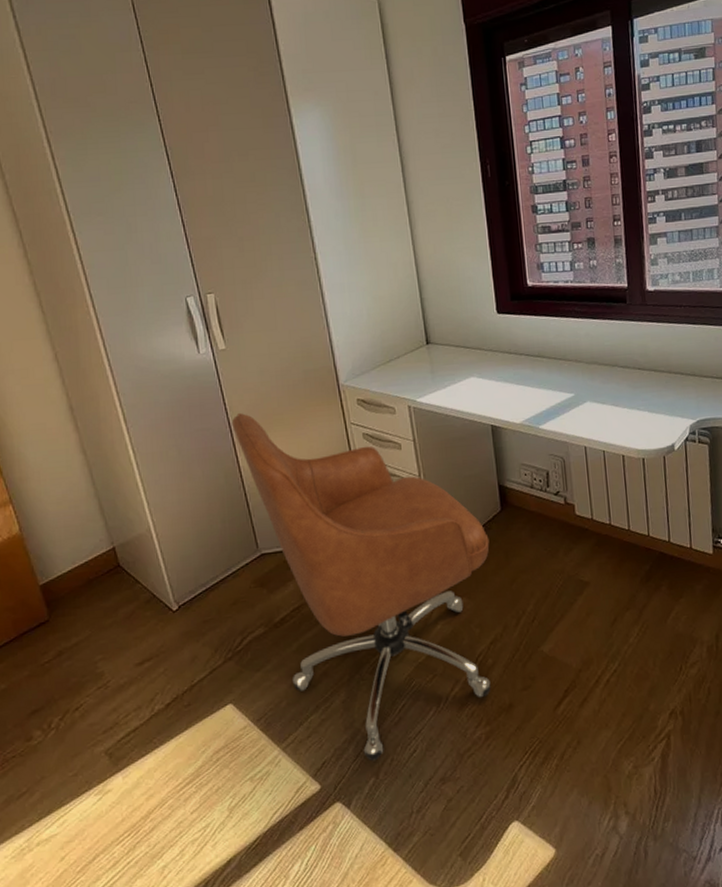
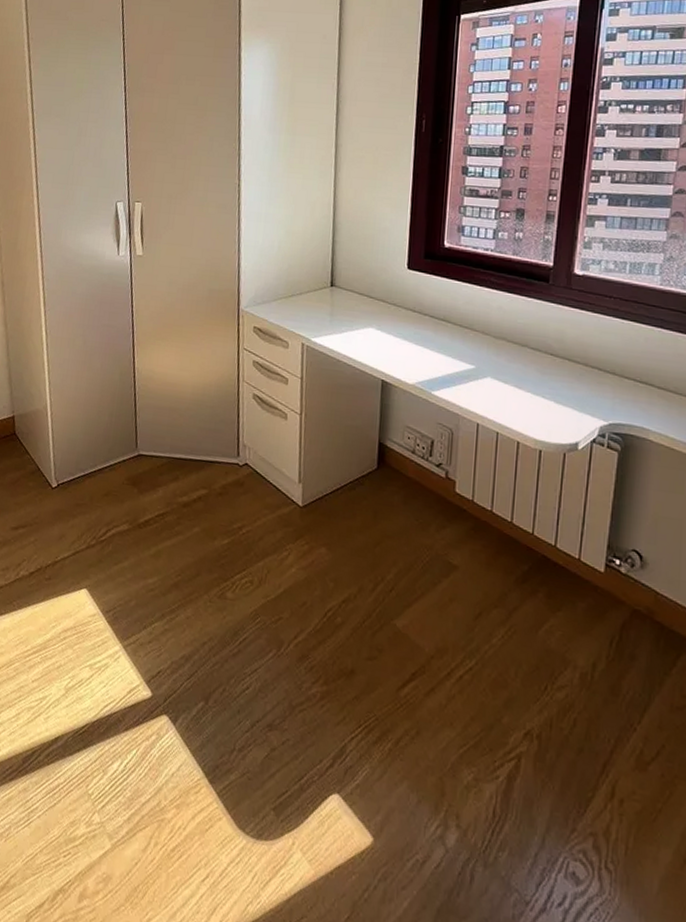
chair: present [231,412,491,762] -> none [134,316,360,686]

